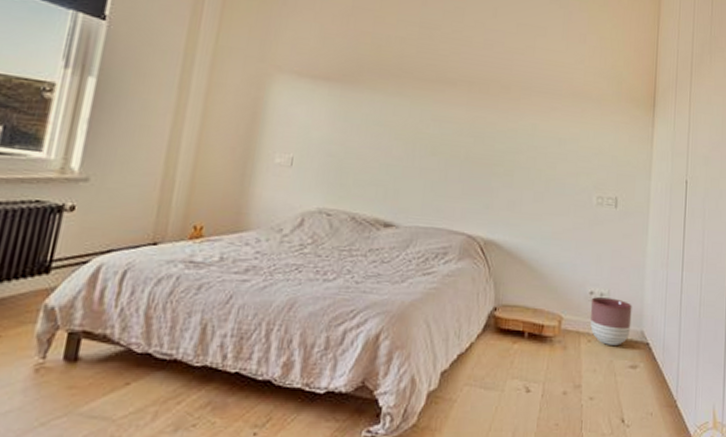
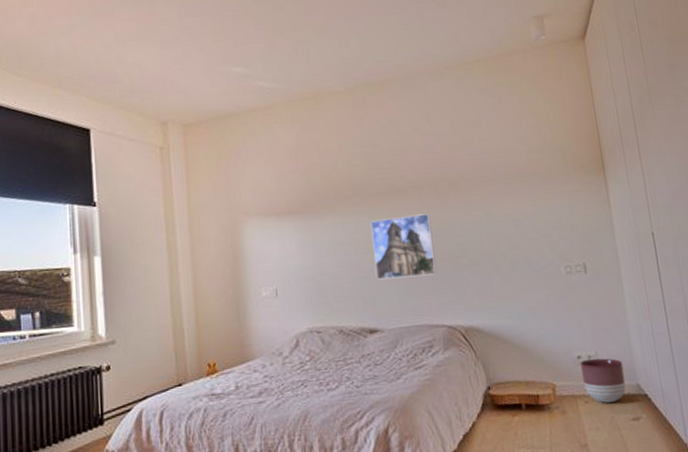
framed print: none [404,107,475,178] -> present [370,213,437,280]

